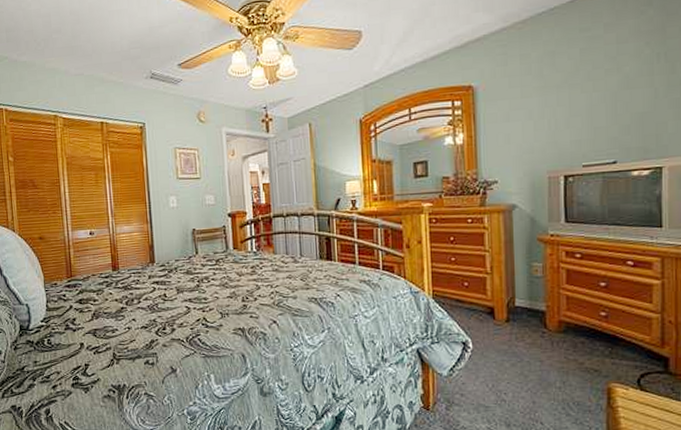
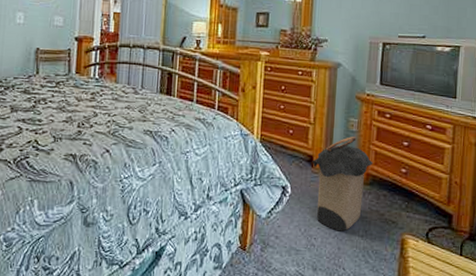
laundry hamper: none [493,283,565,385] -> present [312,137,373,232]

